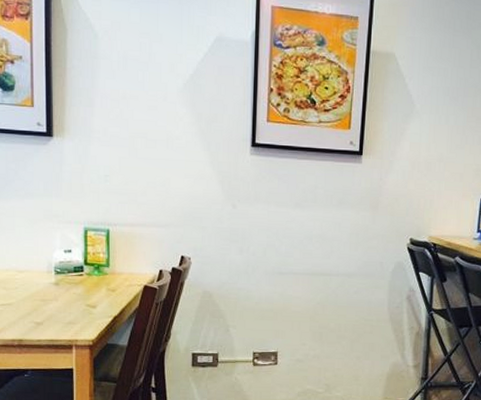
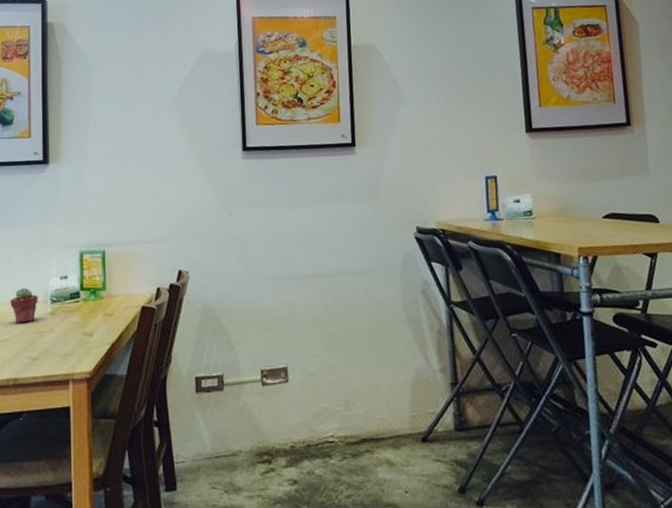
potted succulent: none [14,257,42,290] -> present [10,287,38,324]

